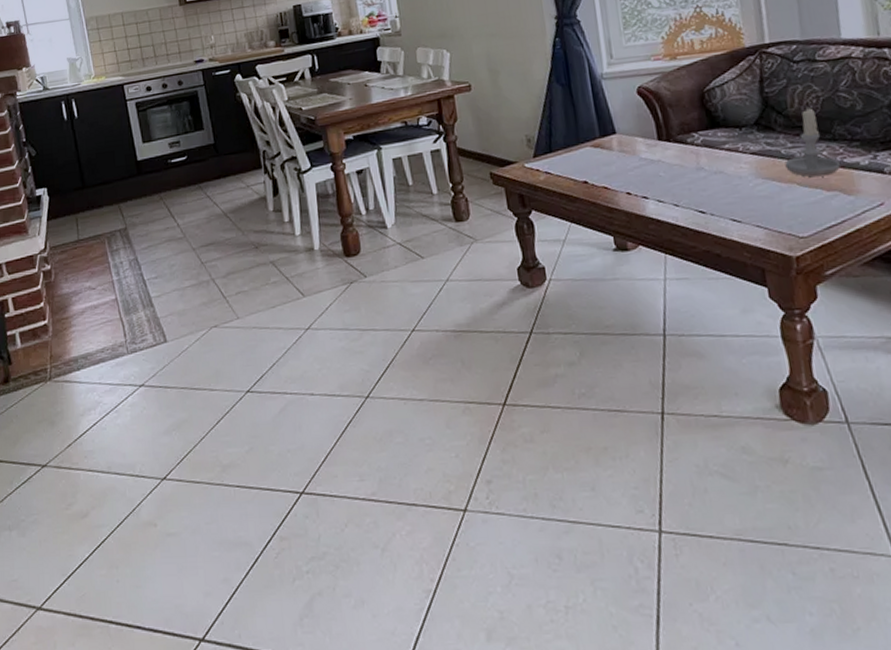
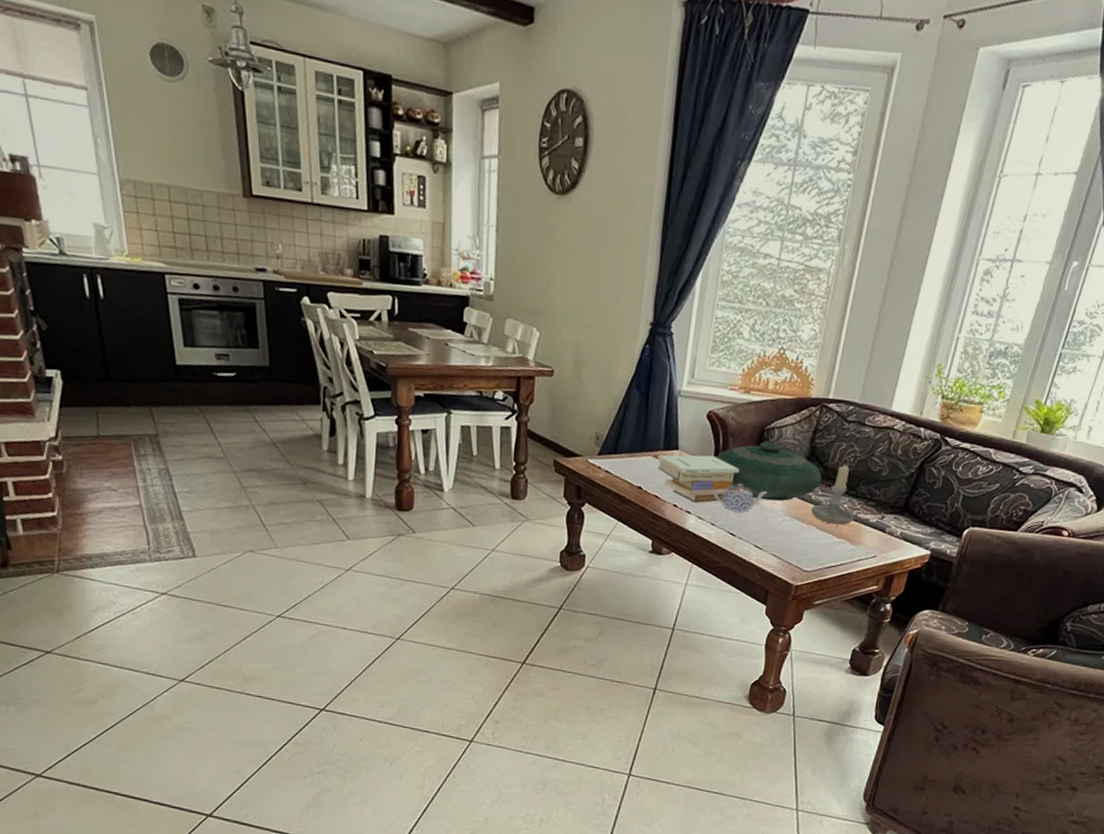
books: none [595,131,690,186] -> present [657,454,740,503]
decorative bowl: none [658,102,788,167] -> present [716,441,822,501]
teapot: none [667,154,727,187] -> present [714,484,767,513]

